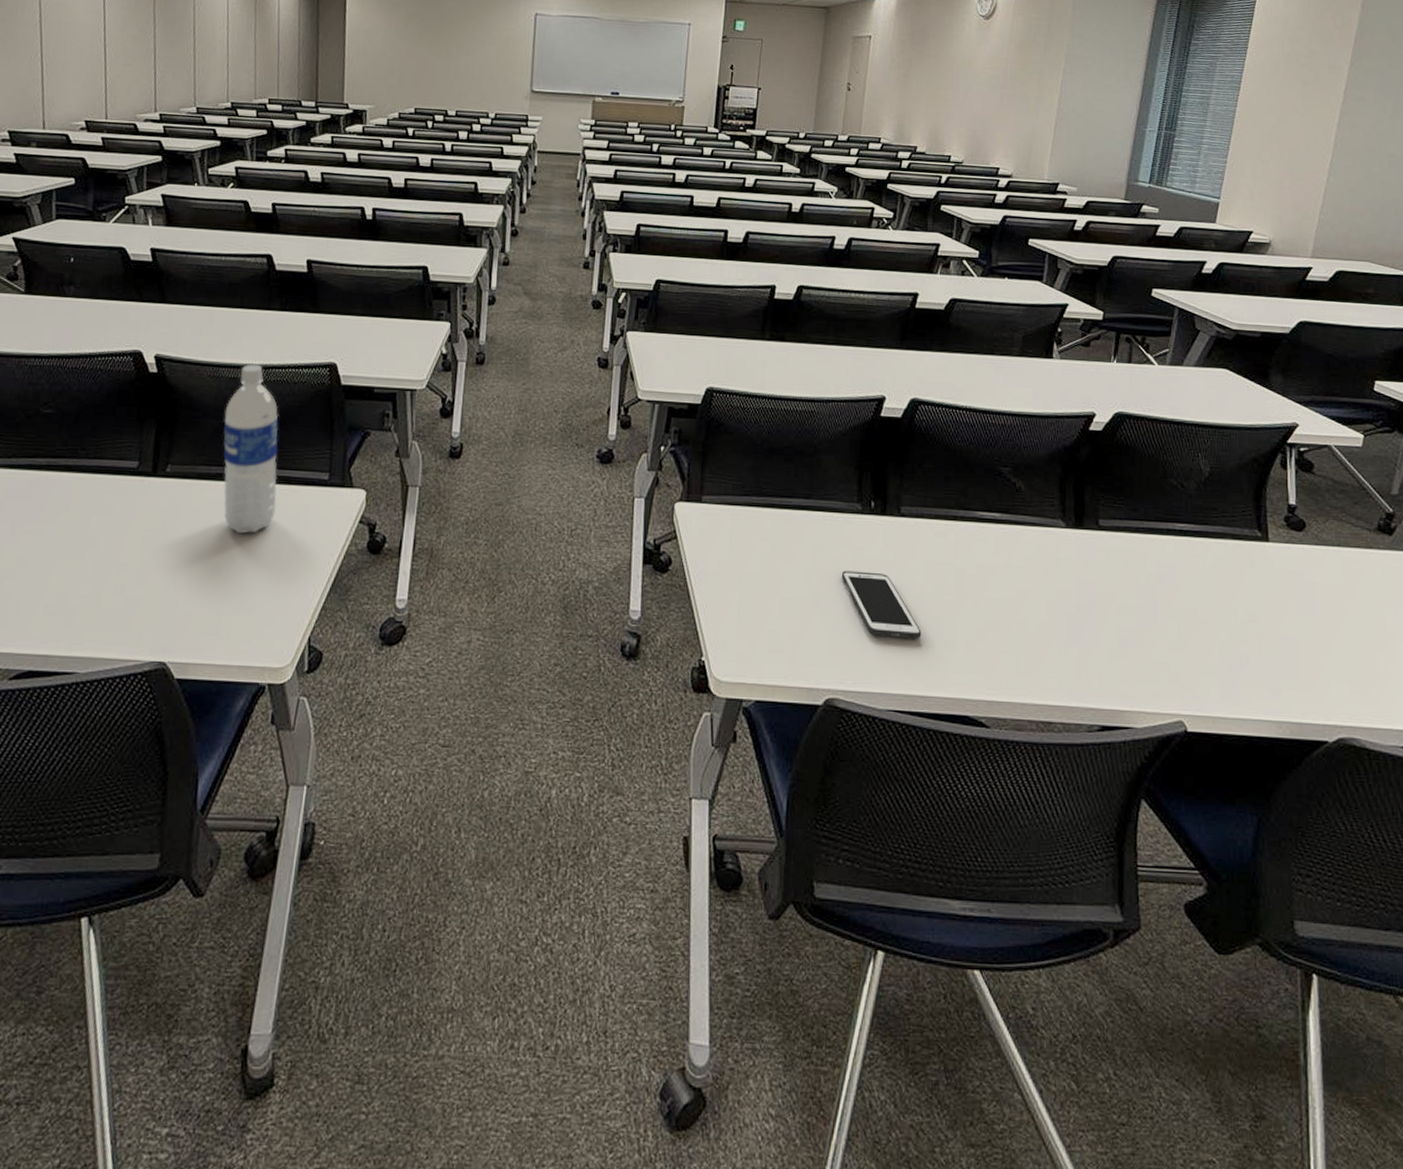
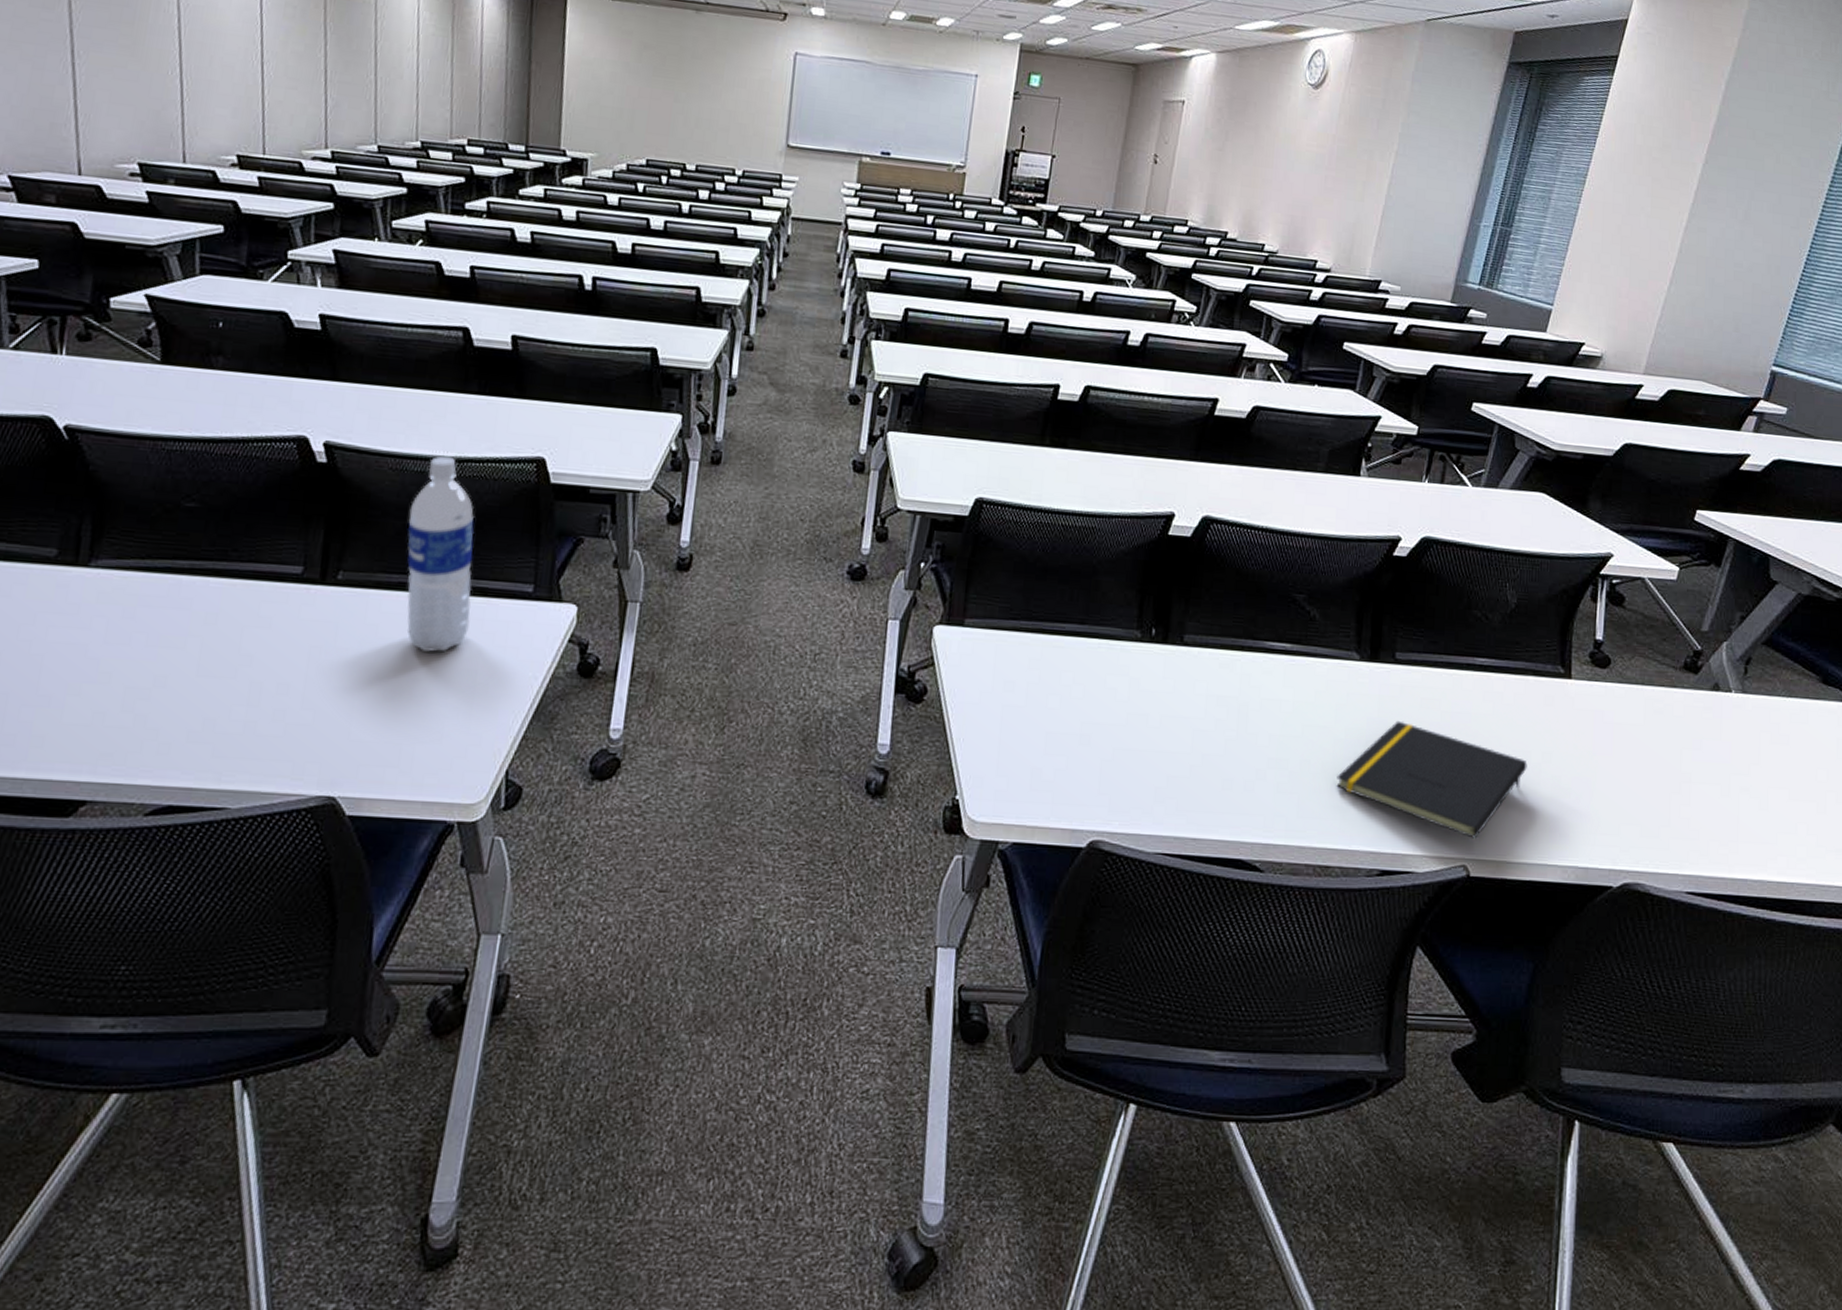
cell phone: present [841,570,922,639] -> none [1114,703,1198,778]
notepad: none [1052,583,1234,695] -> present [1336,720,1527,839]

